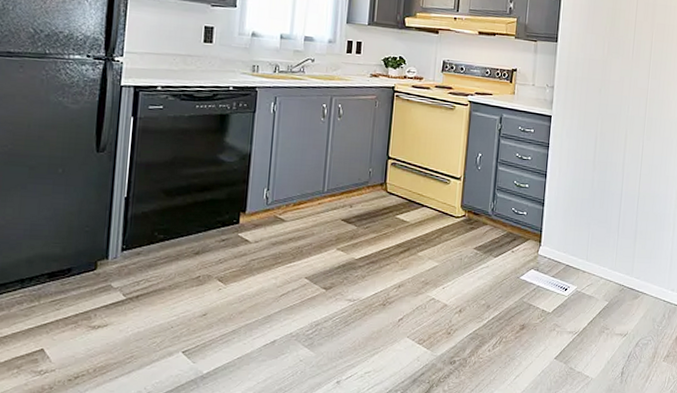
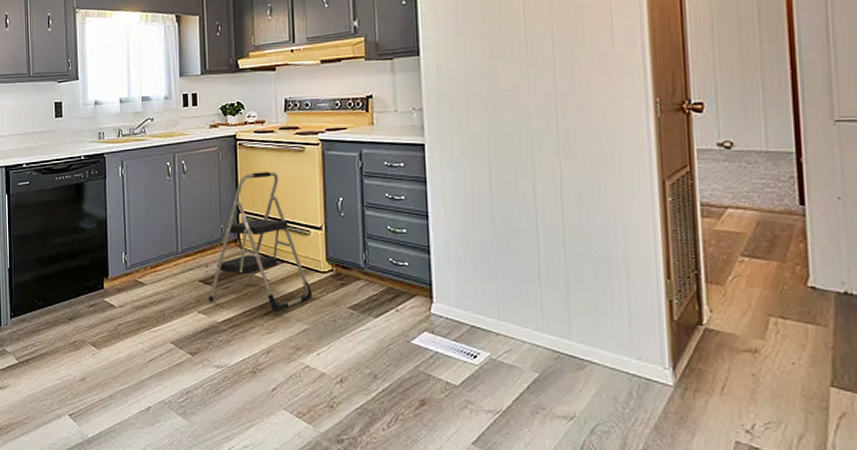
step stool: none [349,123,446,251] -> present [209,172,313,313]

